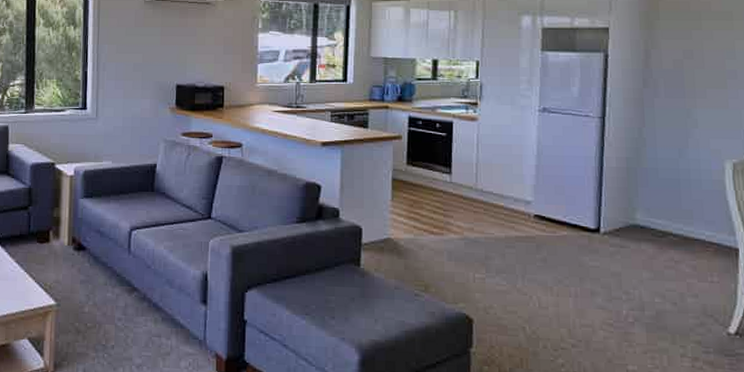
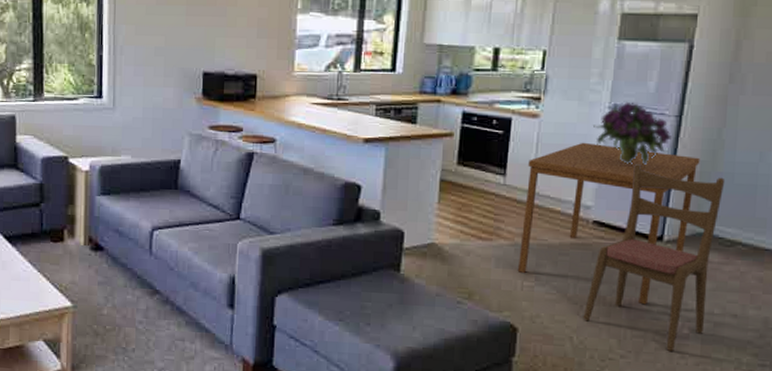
dining table: none [468,142,626,295] -> present [517,142,701,305]
bouquet: none [527,105,599,163] -> present [593,101,673,165]
dining chair: none [533,160,651,341] -> present [583,163,725,352]

